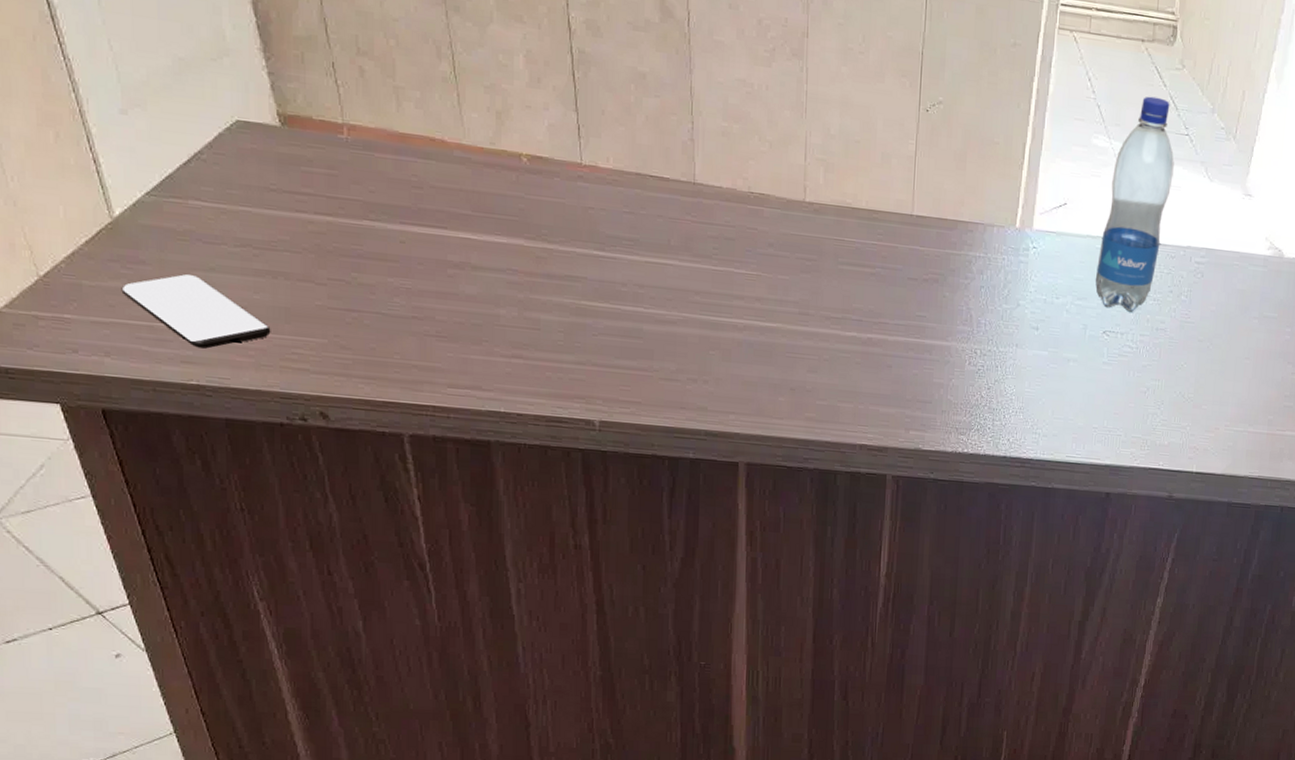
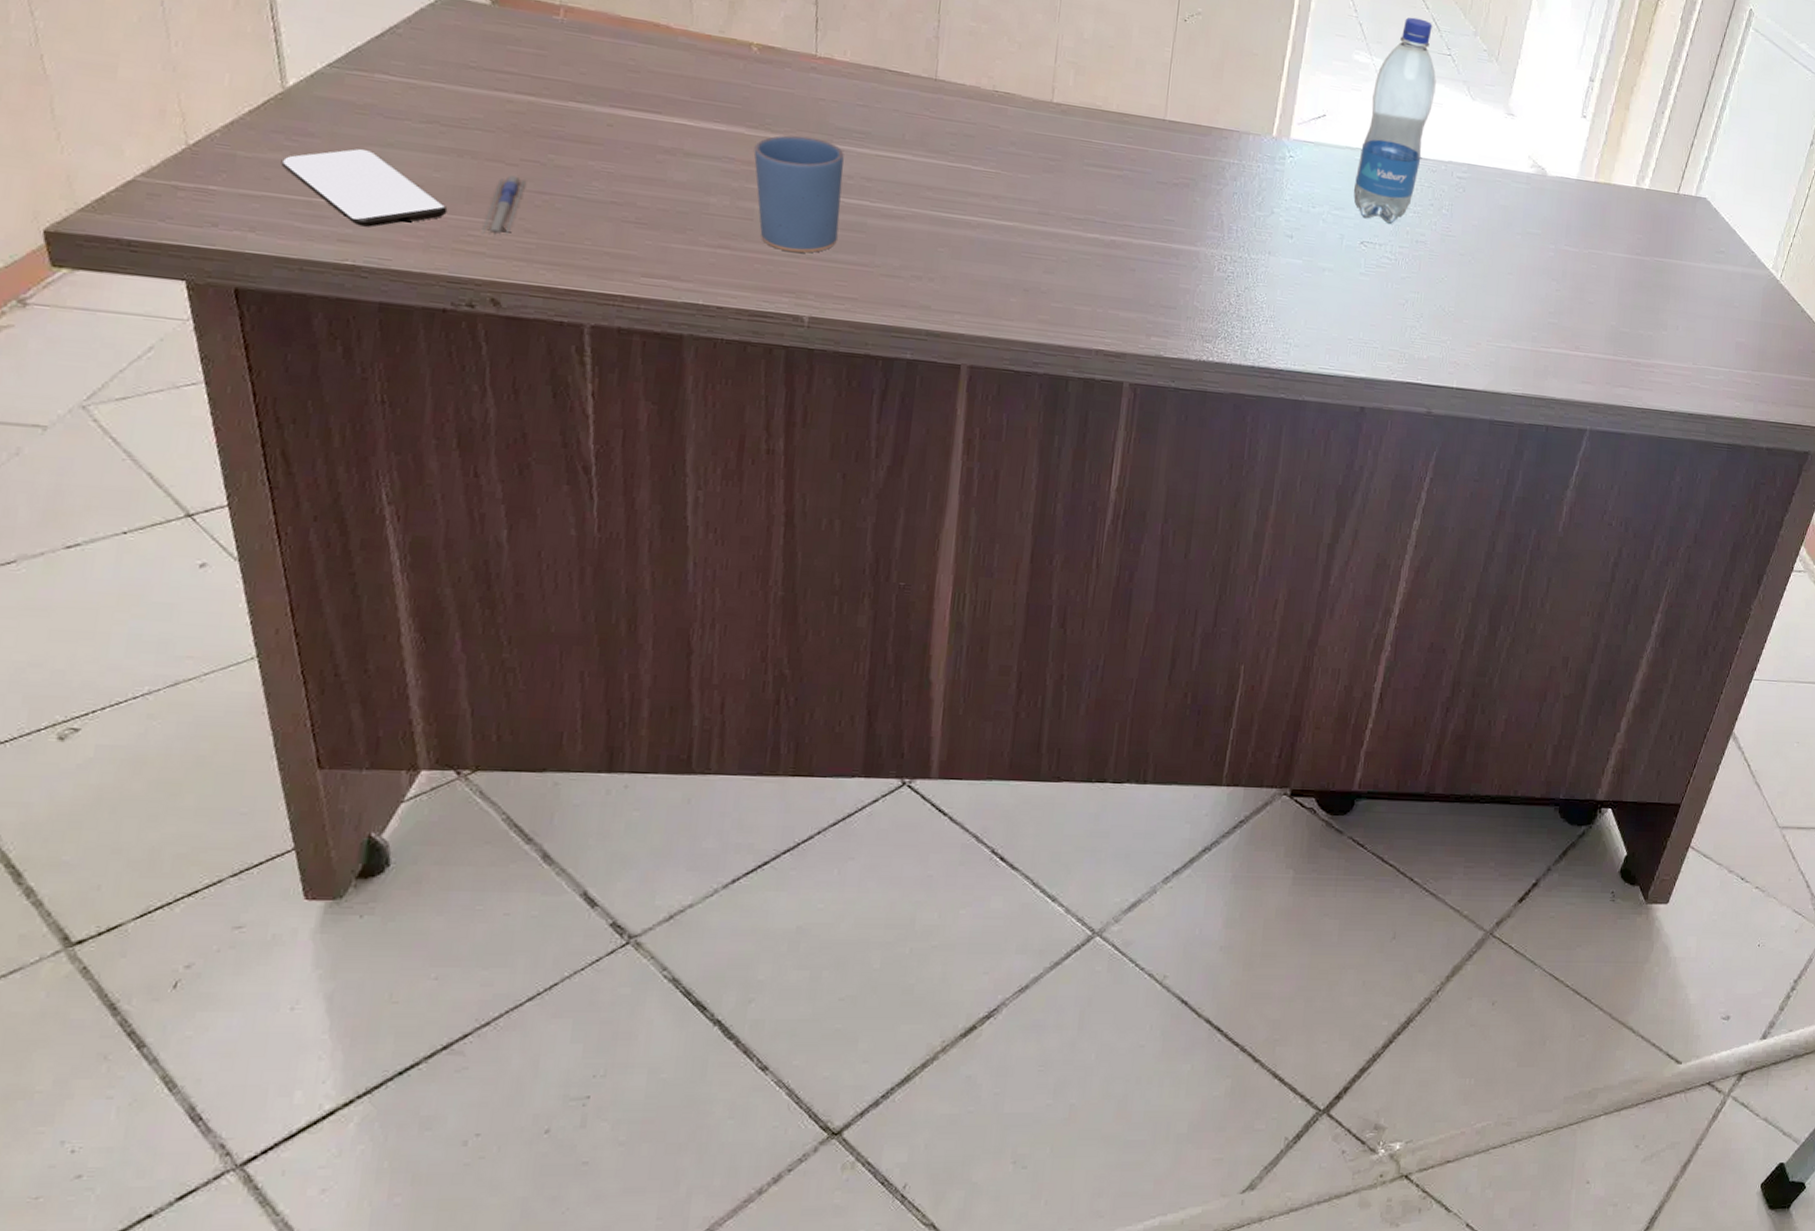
pen: none [303,294,335,355] -> present [482,175,525,237]
mug: none [534,245,618,360] -> present [754,135,844,253]

